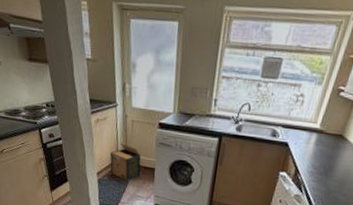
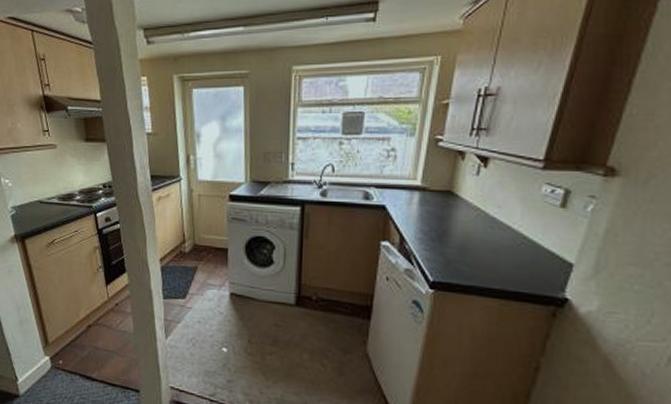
cardboard box: present [110,143,141,181] -> none [175,221,212,267]

